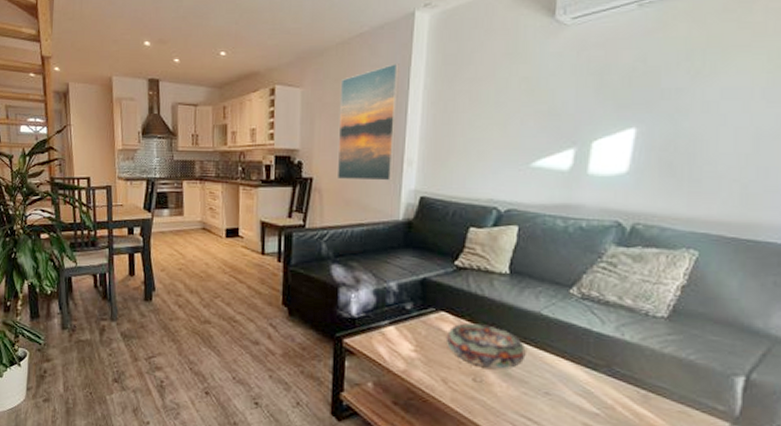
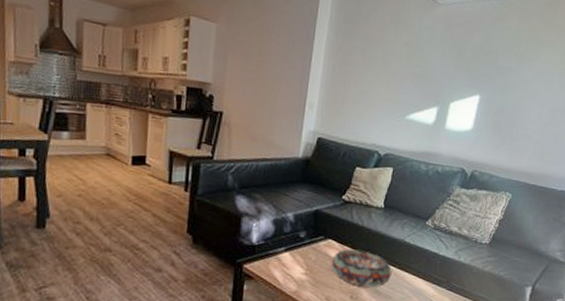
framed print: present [336,64,399,181] -> none [245,13,307,122]

